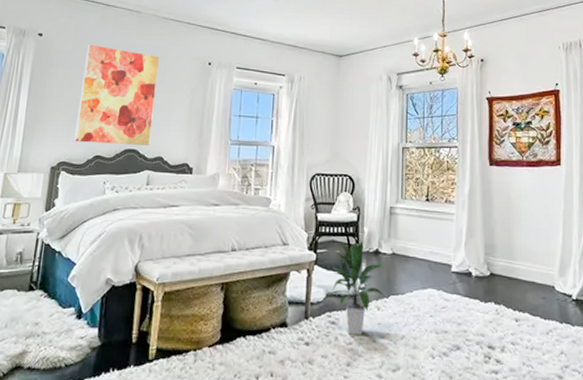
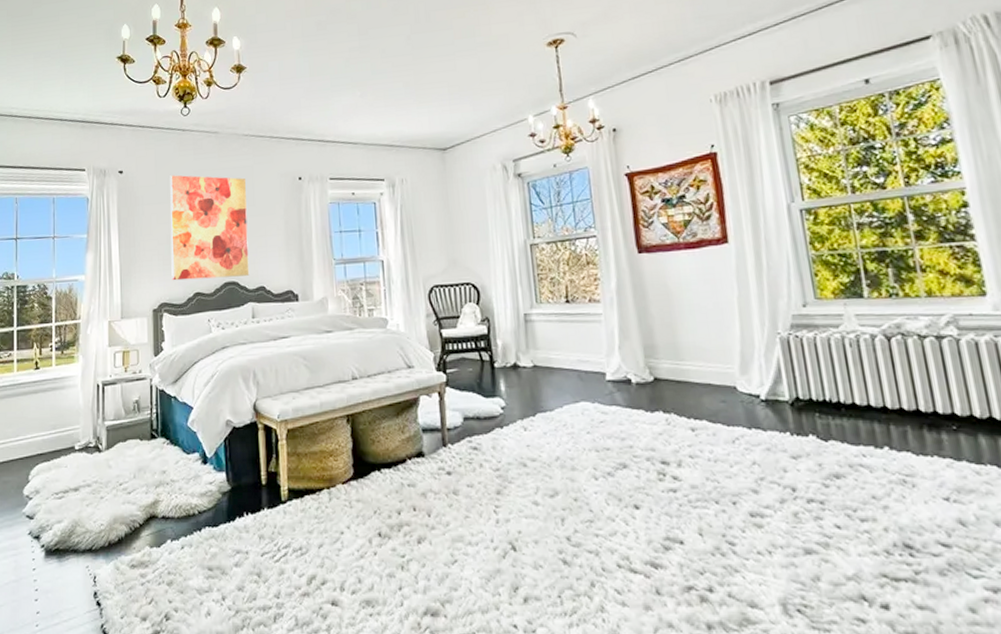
indoor plant: present [319,240,389,335] -> none [457,354,532,460]

